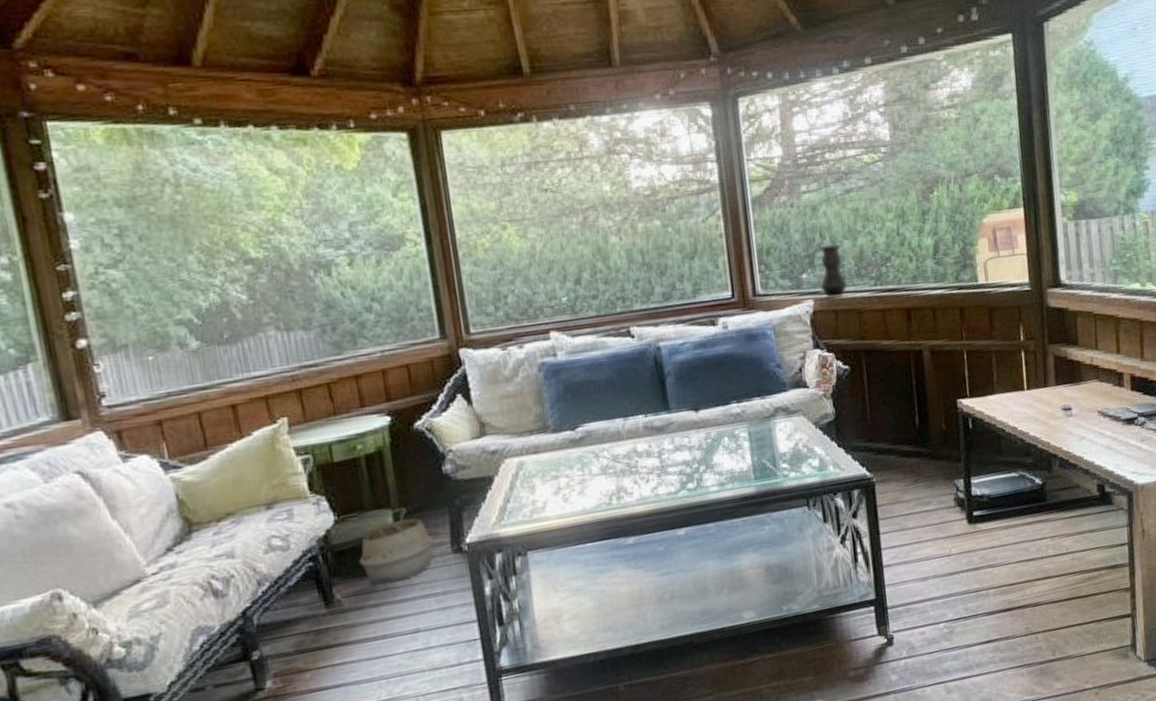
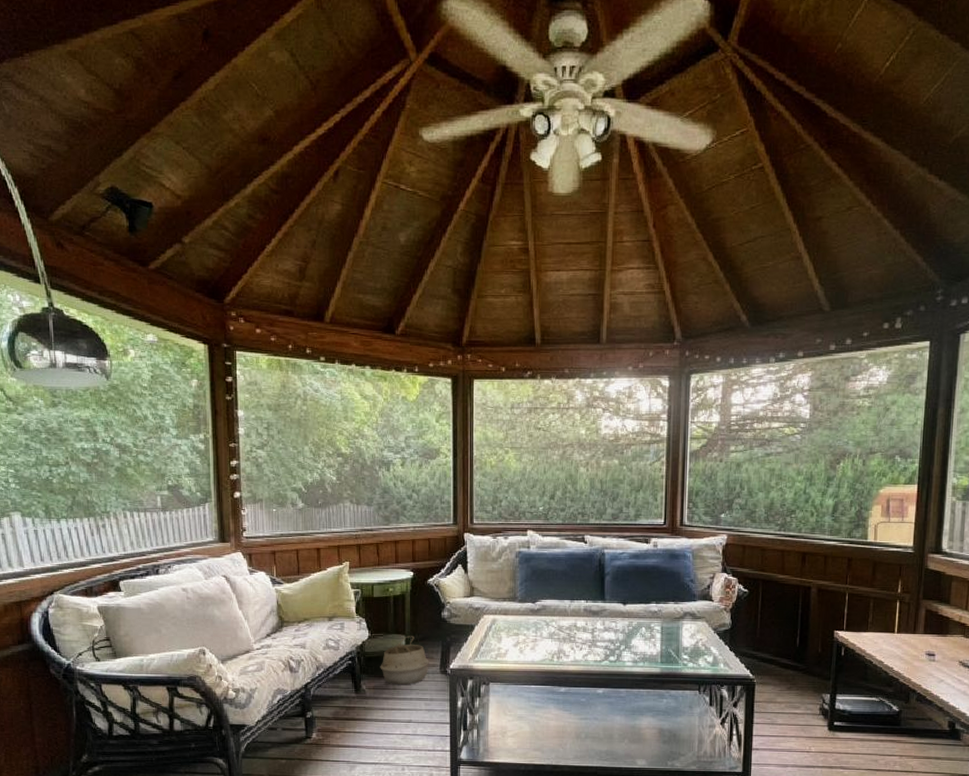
vase: present [818,245,847,298] -> none [734,494,756,536]

